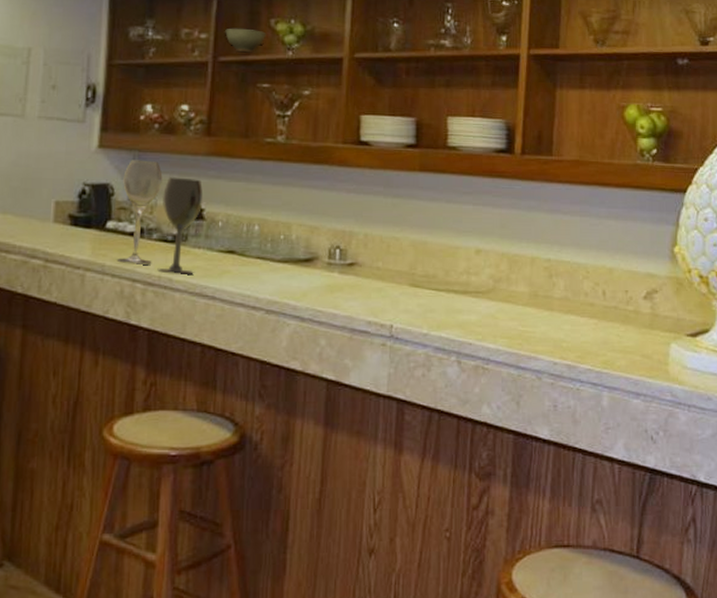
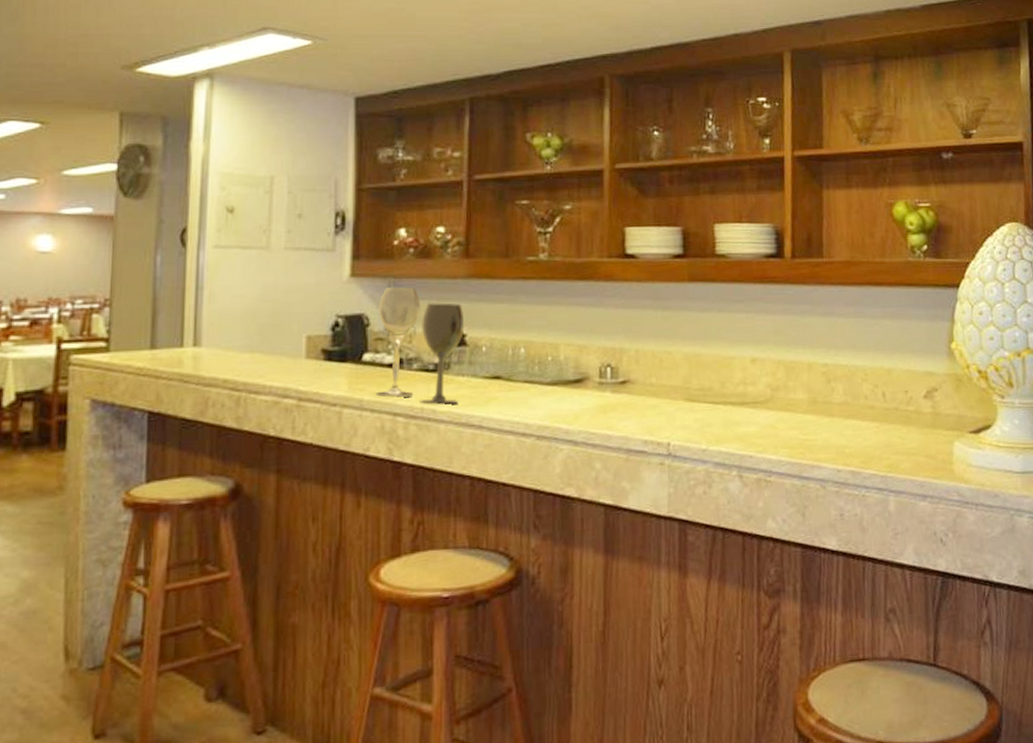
bowl: present [225,28,267,54] -> none [479,144,523,171]

